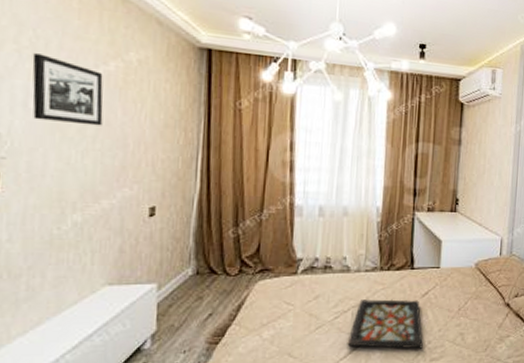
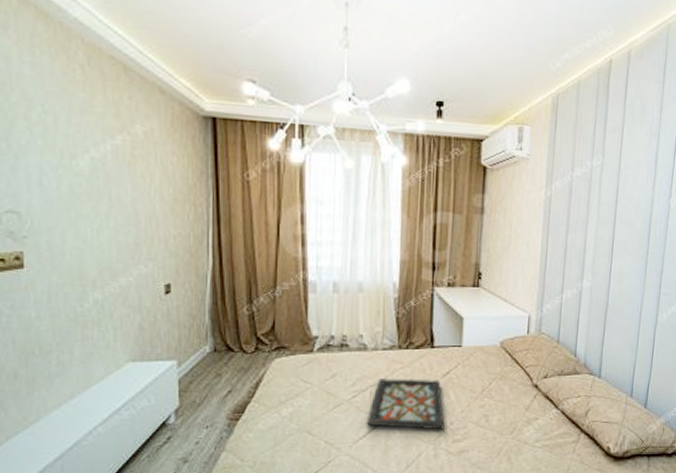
picture frame: present [32,53,104,126] -> none [43,130,114,203]

